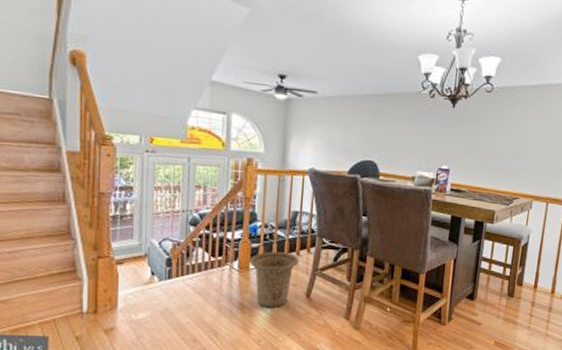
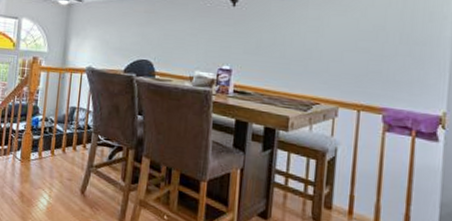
basket: present [249,251,299,308] -> none [30,144,76,201]

